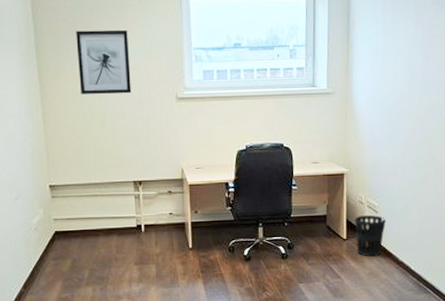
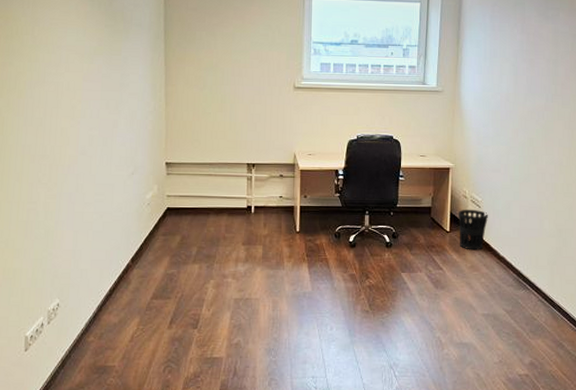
wall art: present [76,29,131,94] -> none [203,19,252,81]

